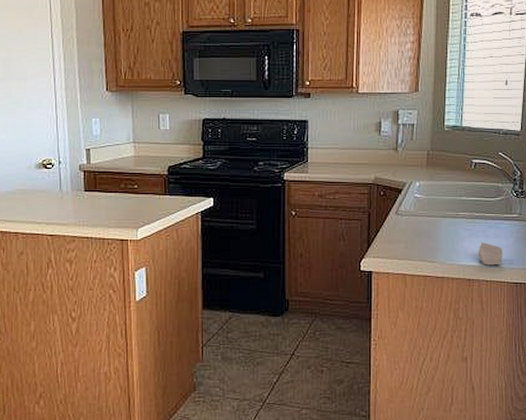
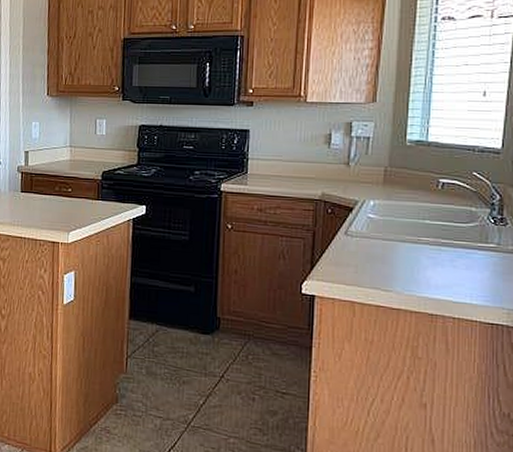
soap bar: present [478,242,503,266] -> none [444,273,476,302]

